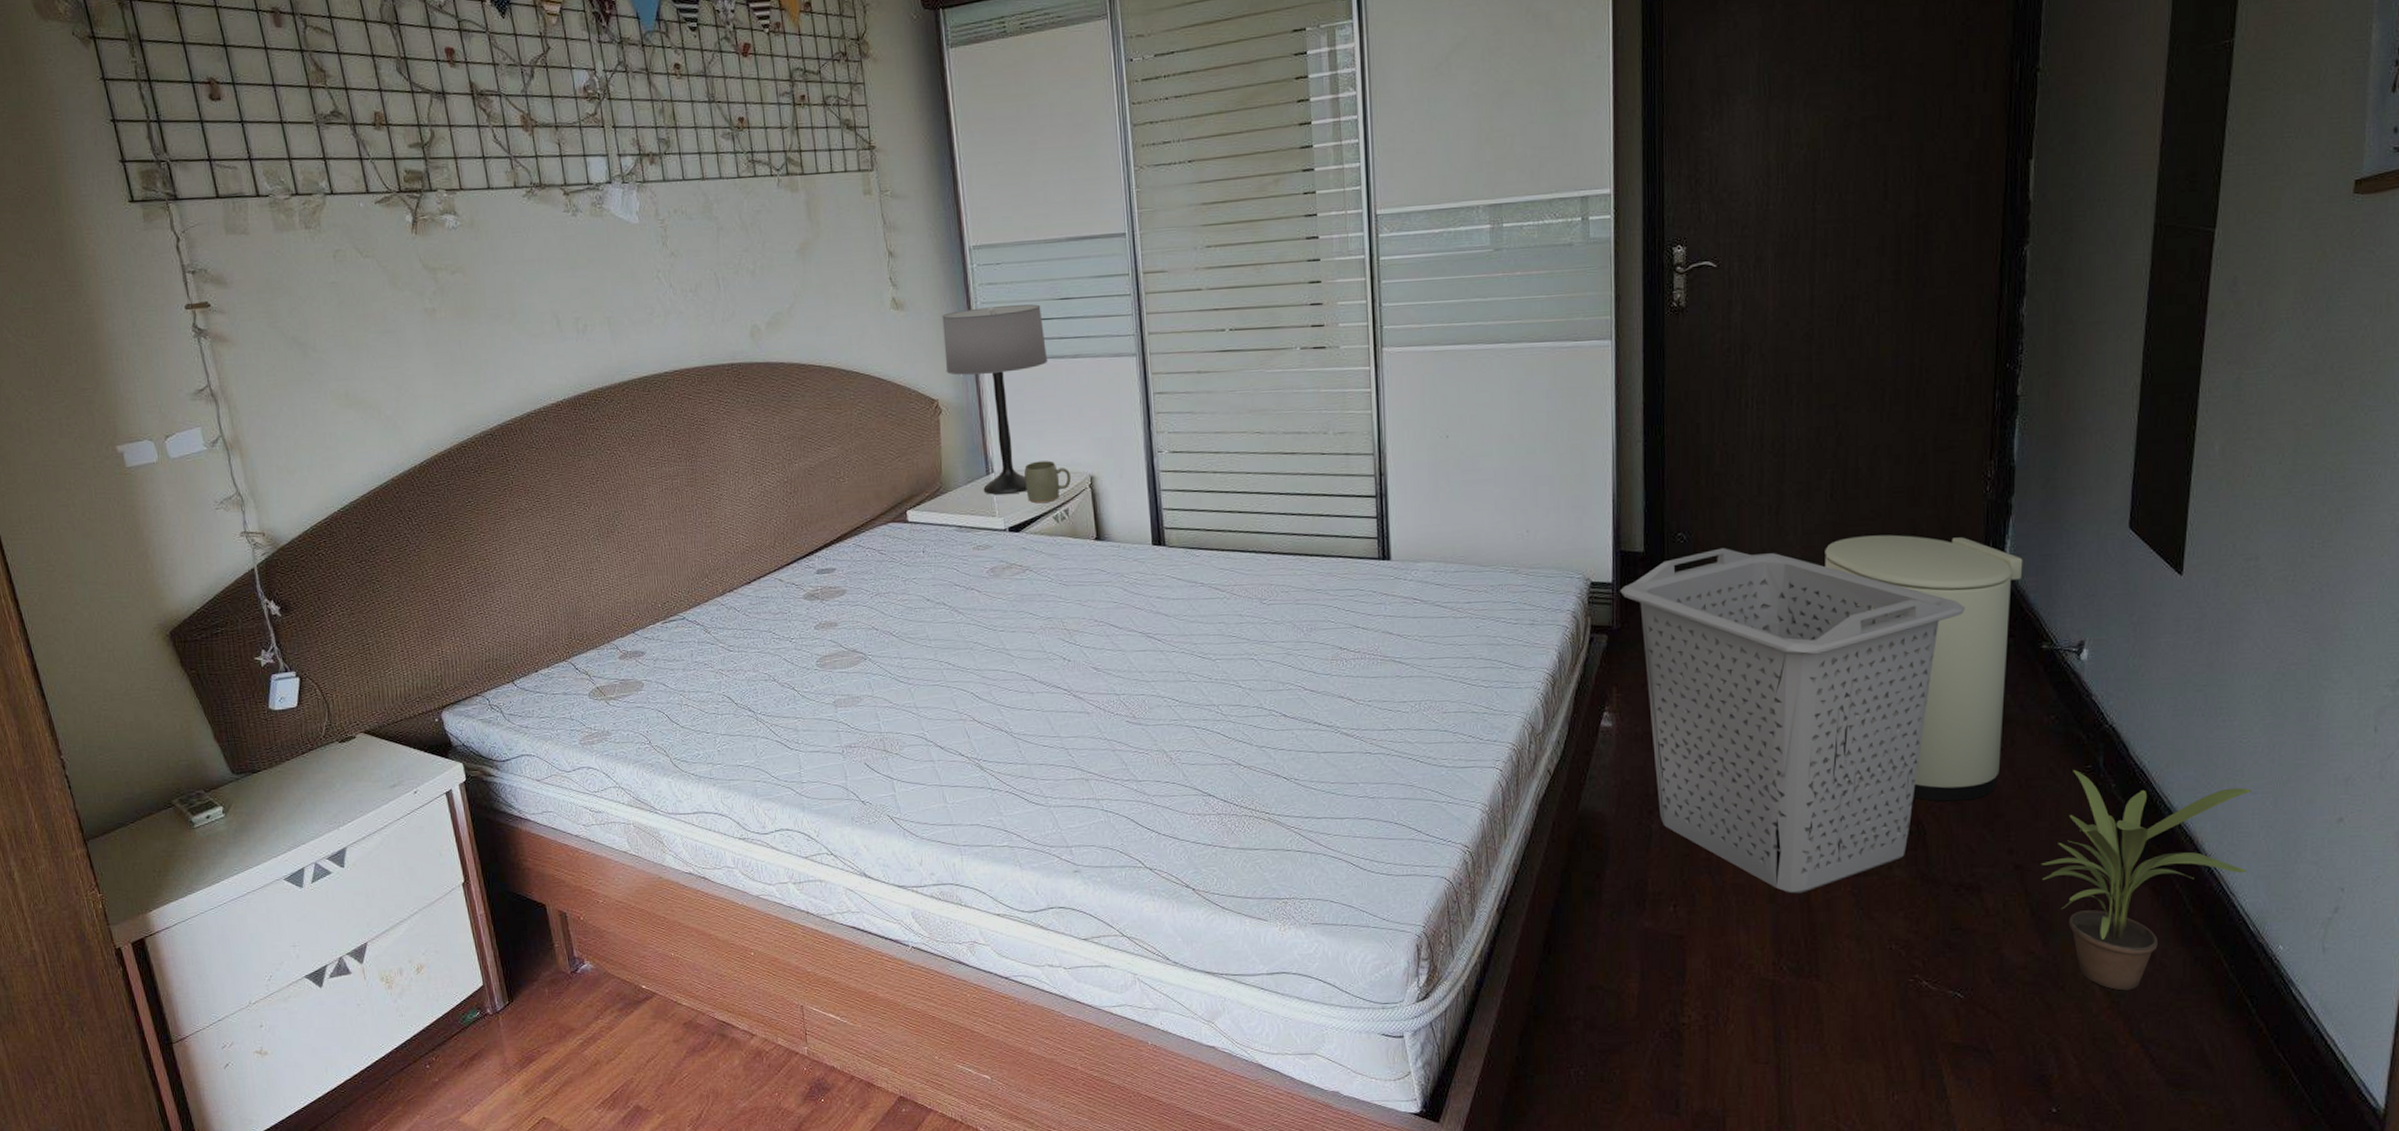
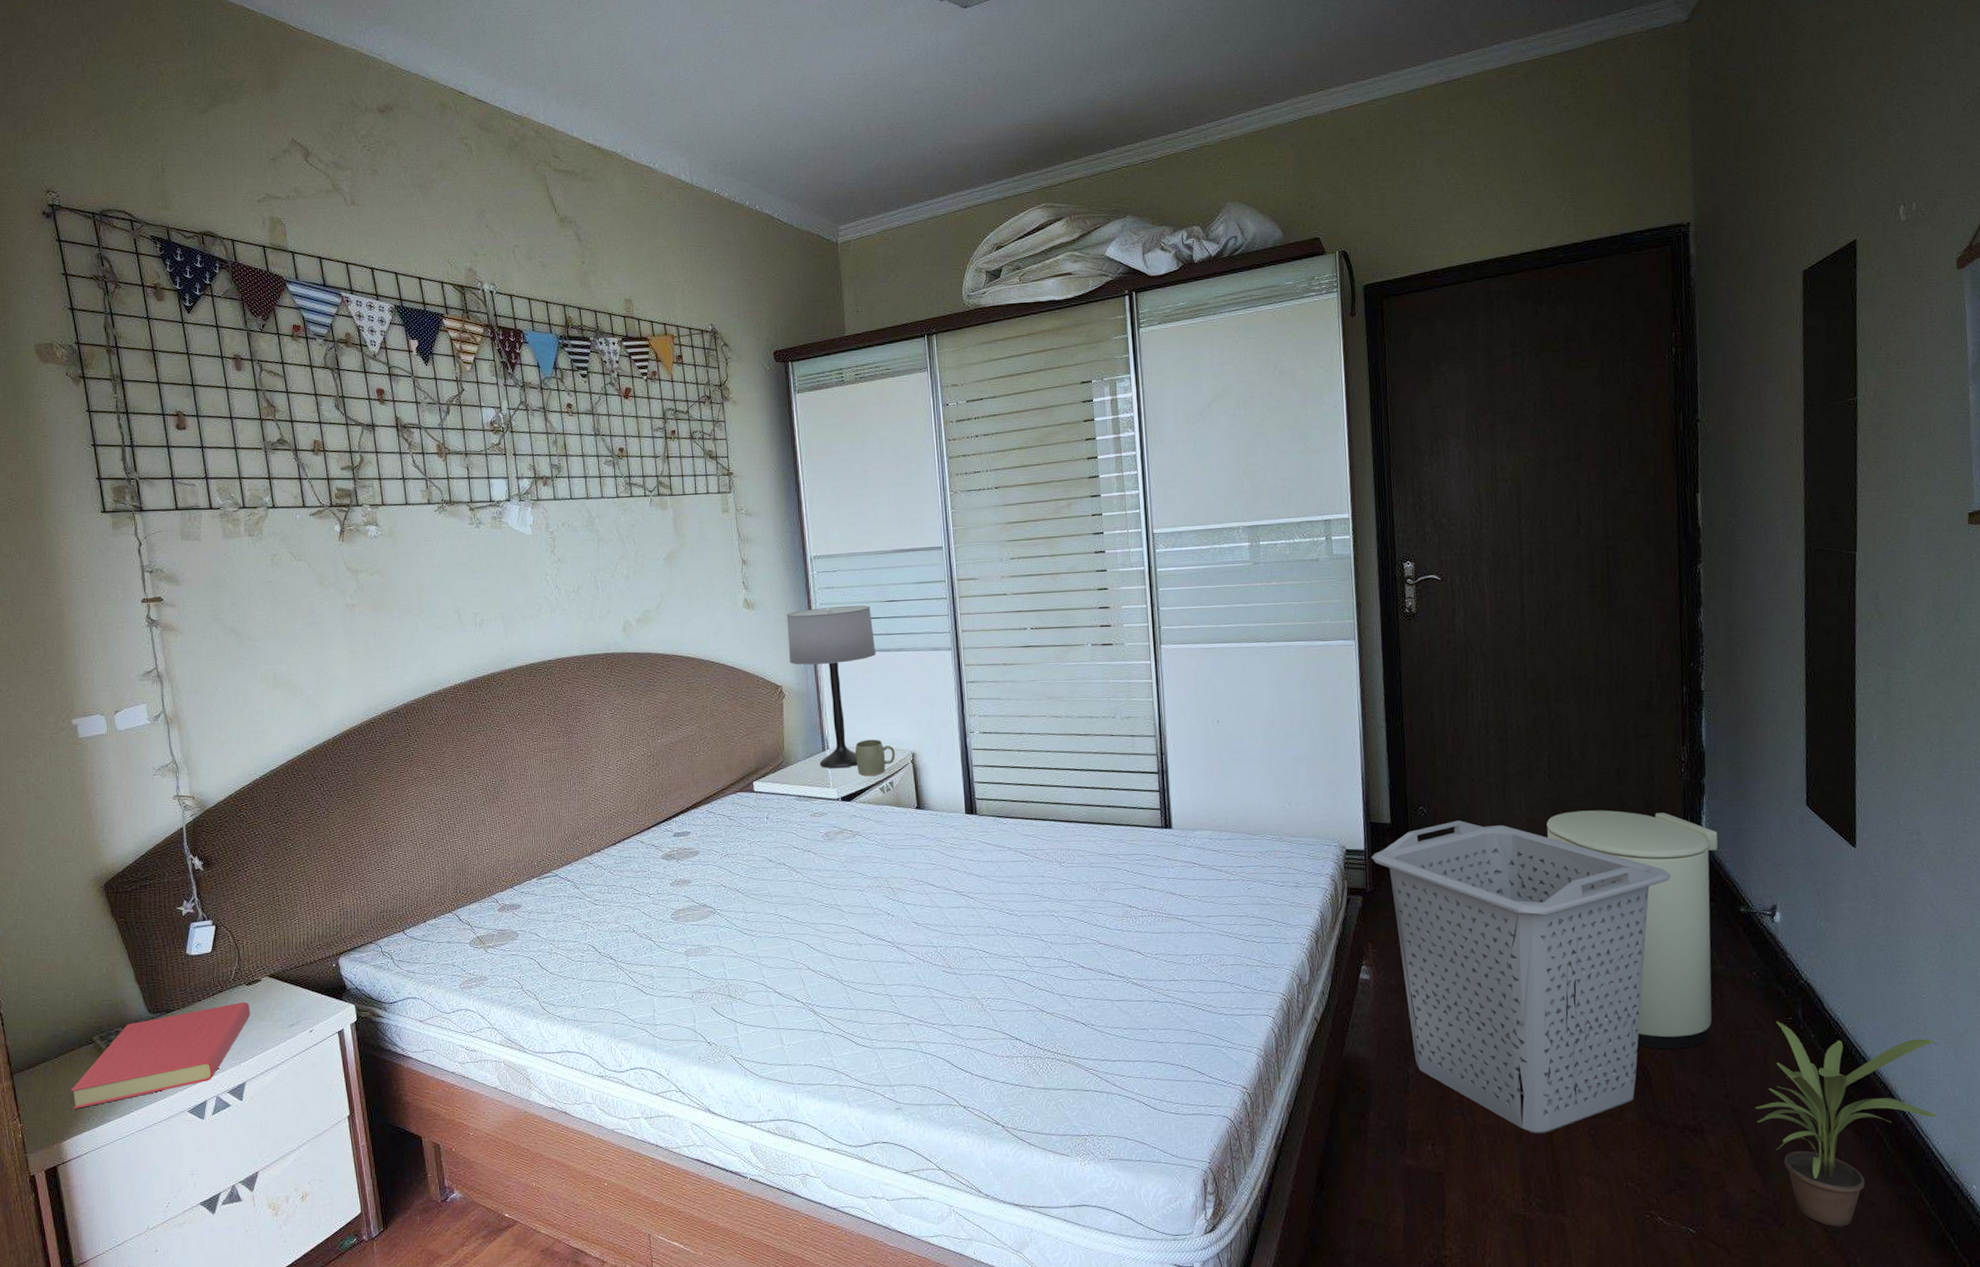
book: none [152,760,347,878] -> present [71,1001,251,1109]

